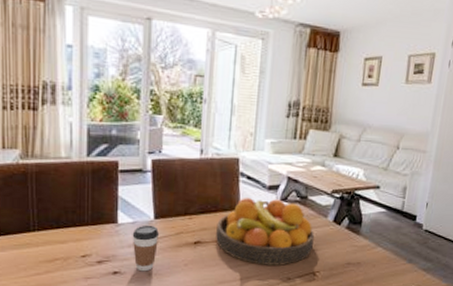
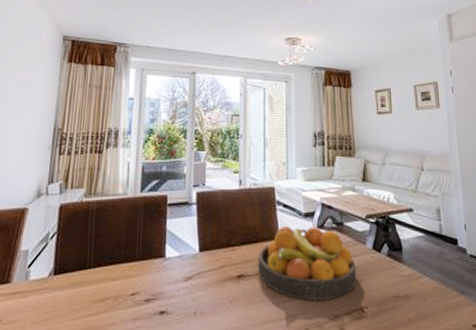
coffee cup: present [132,224,159,272] -> none [178,258,203,311]

